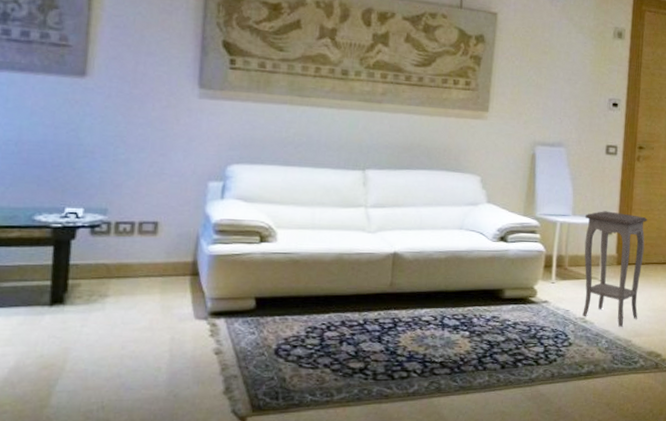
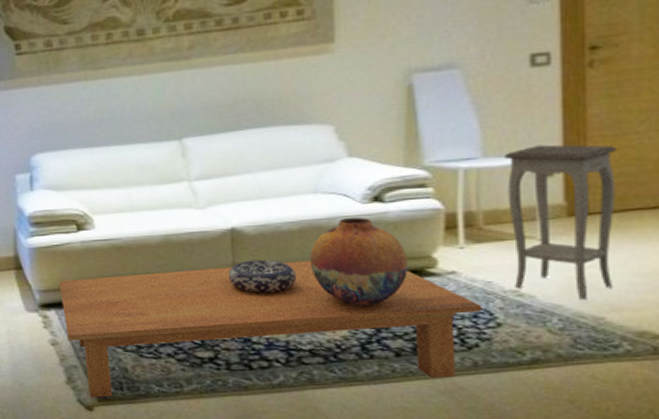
coffee table: none [232,285,562,408] -> present [58,260,483,398]
decorative bowl: none [385,281,439,312] -> present [227,259,297,294]
vase: none [450,251,518,326] -> present [309,217,409,307]

